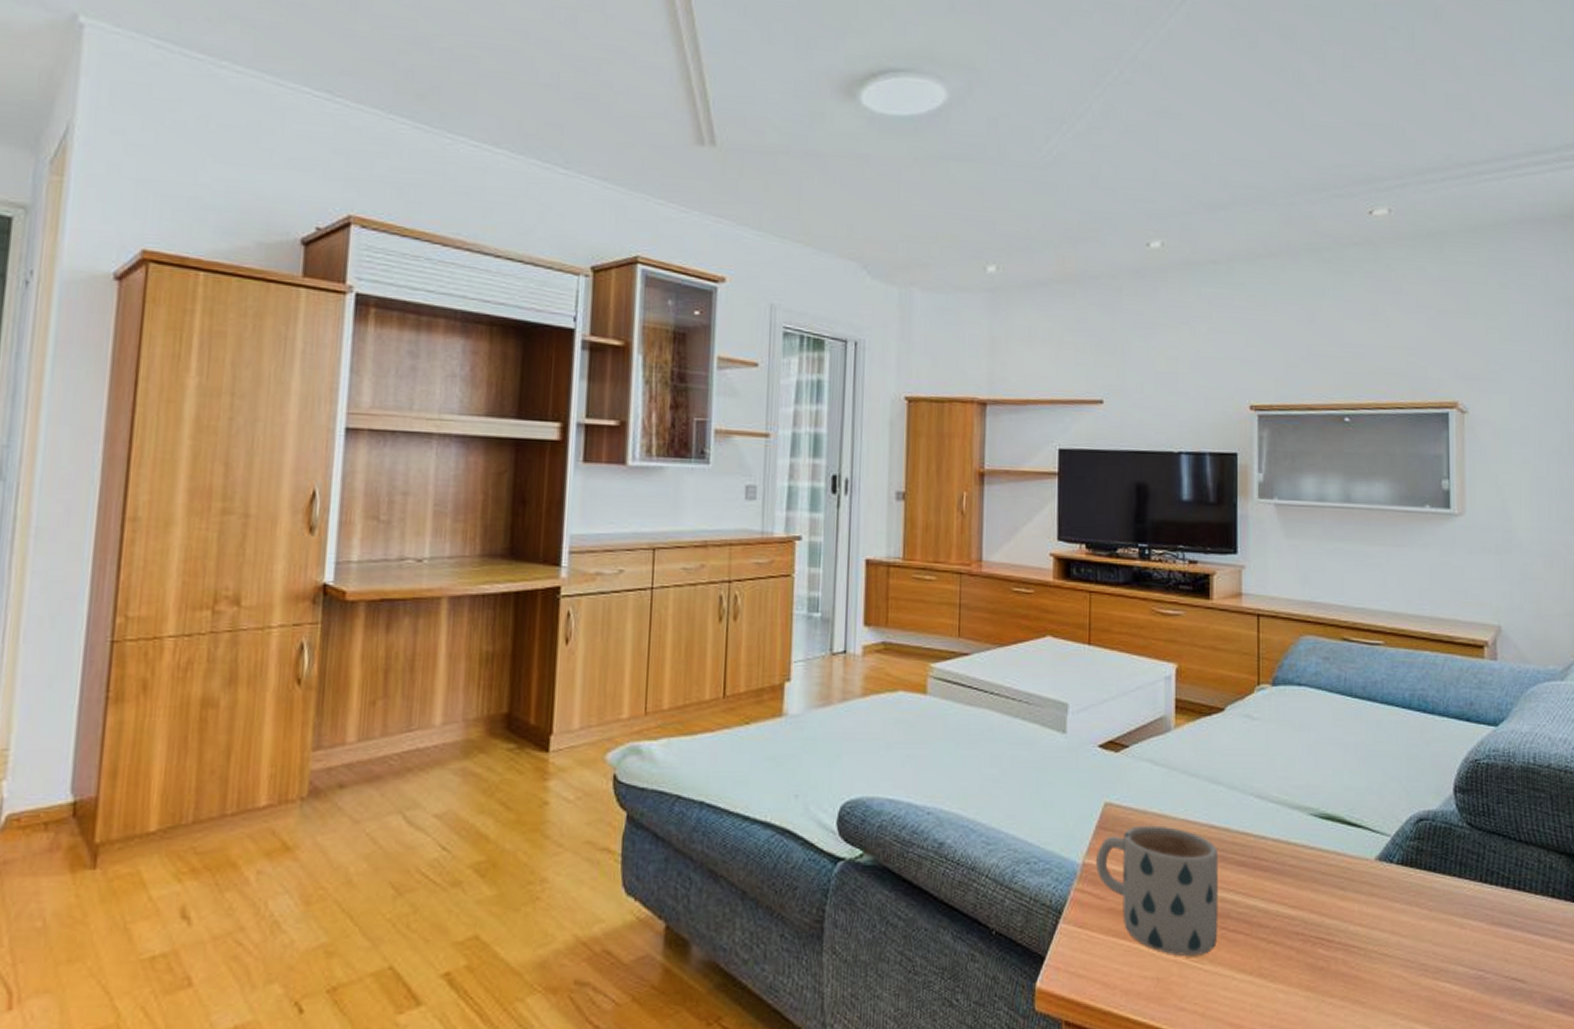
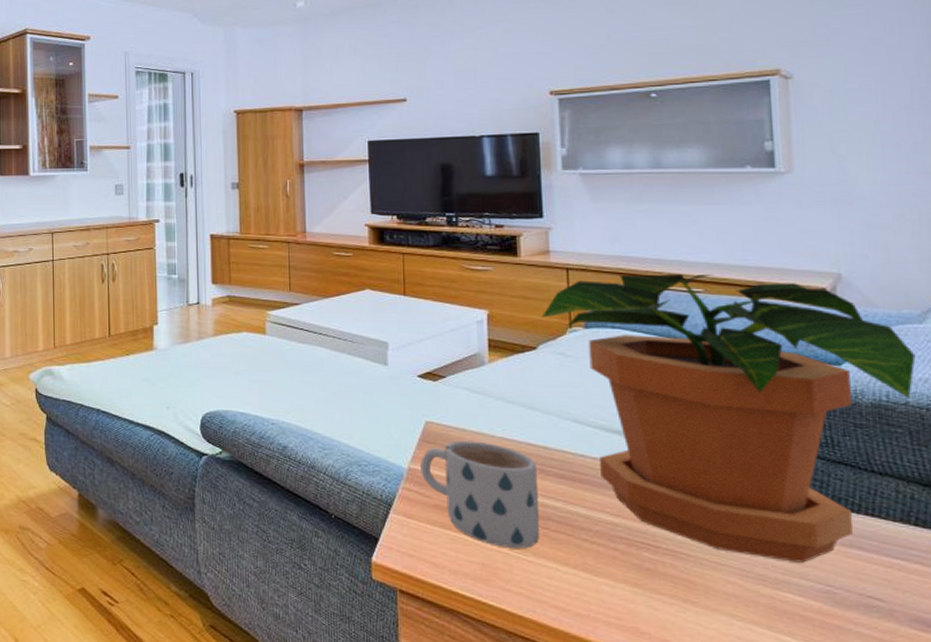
potted plant: none [1230,622,1558,947] -> present [541,274,916,563]

